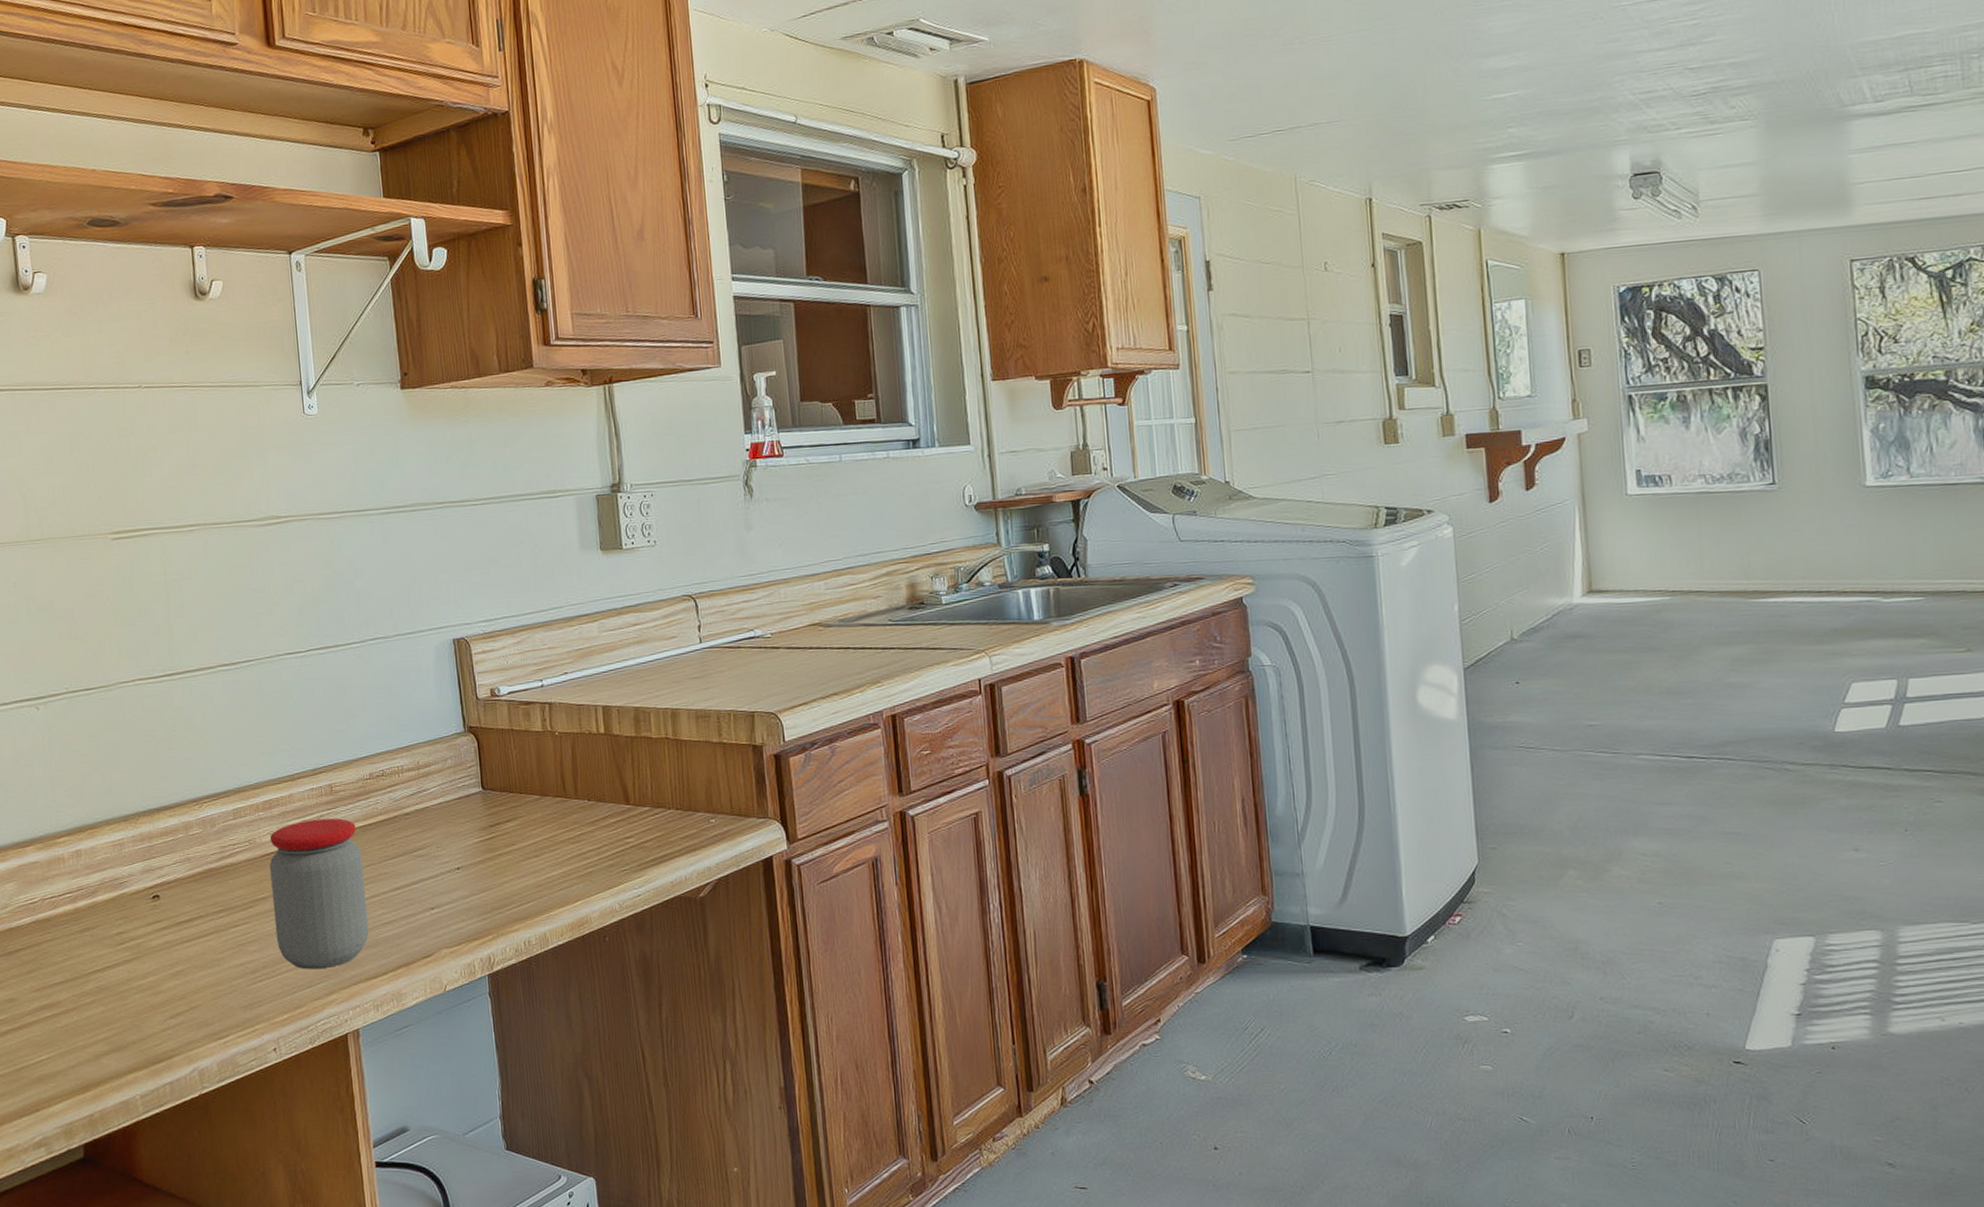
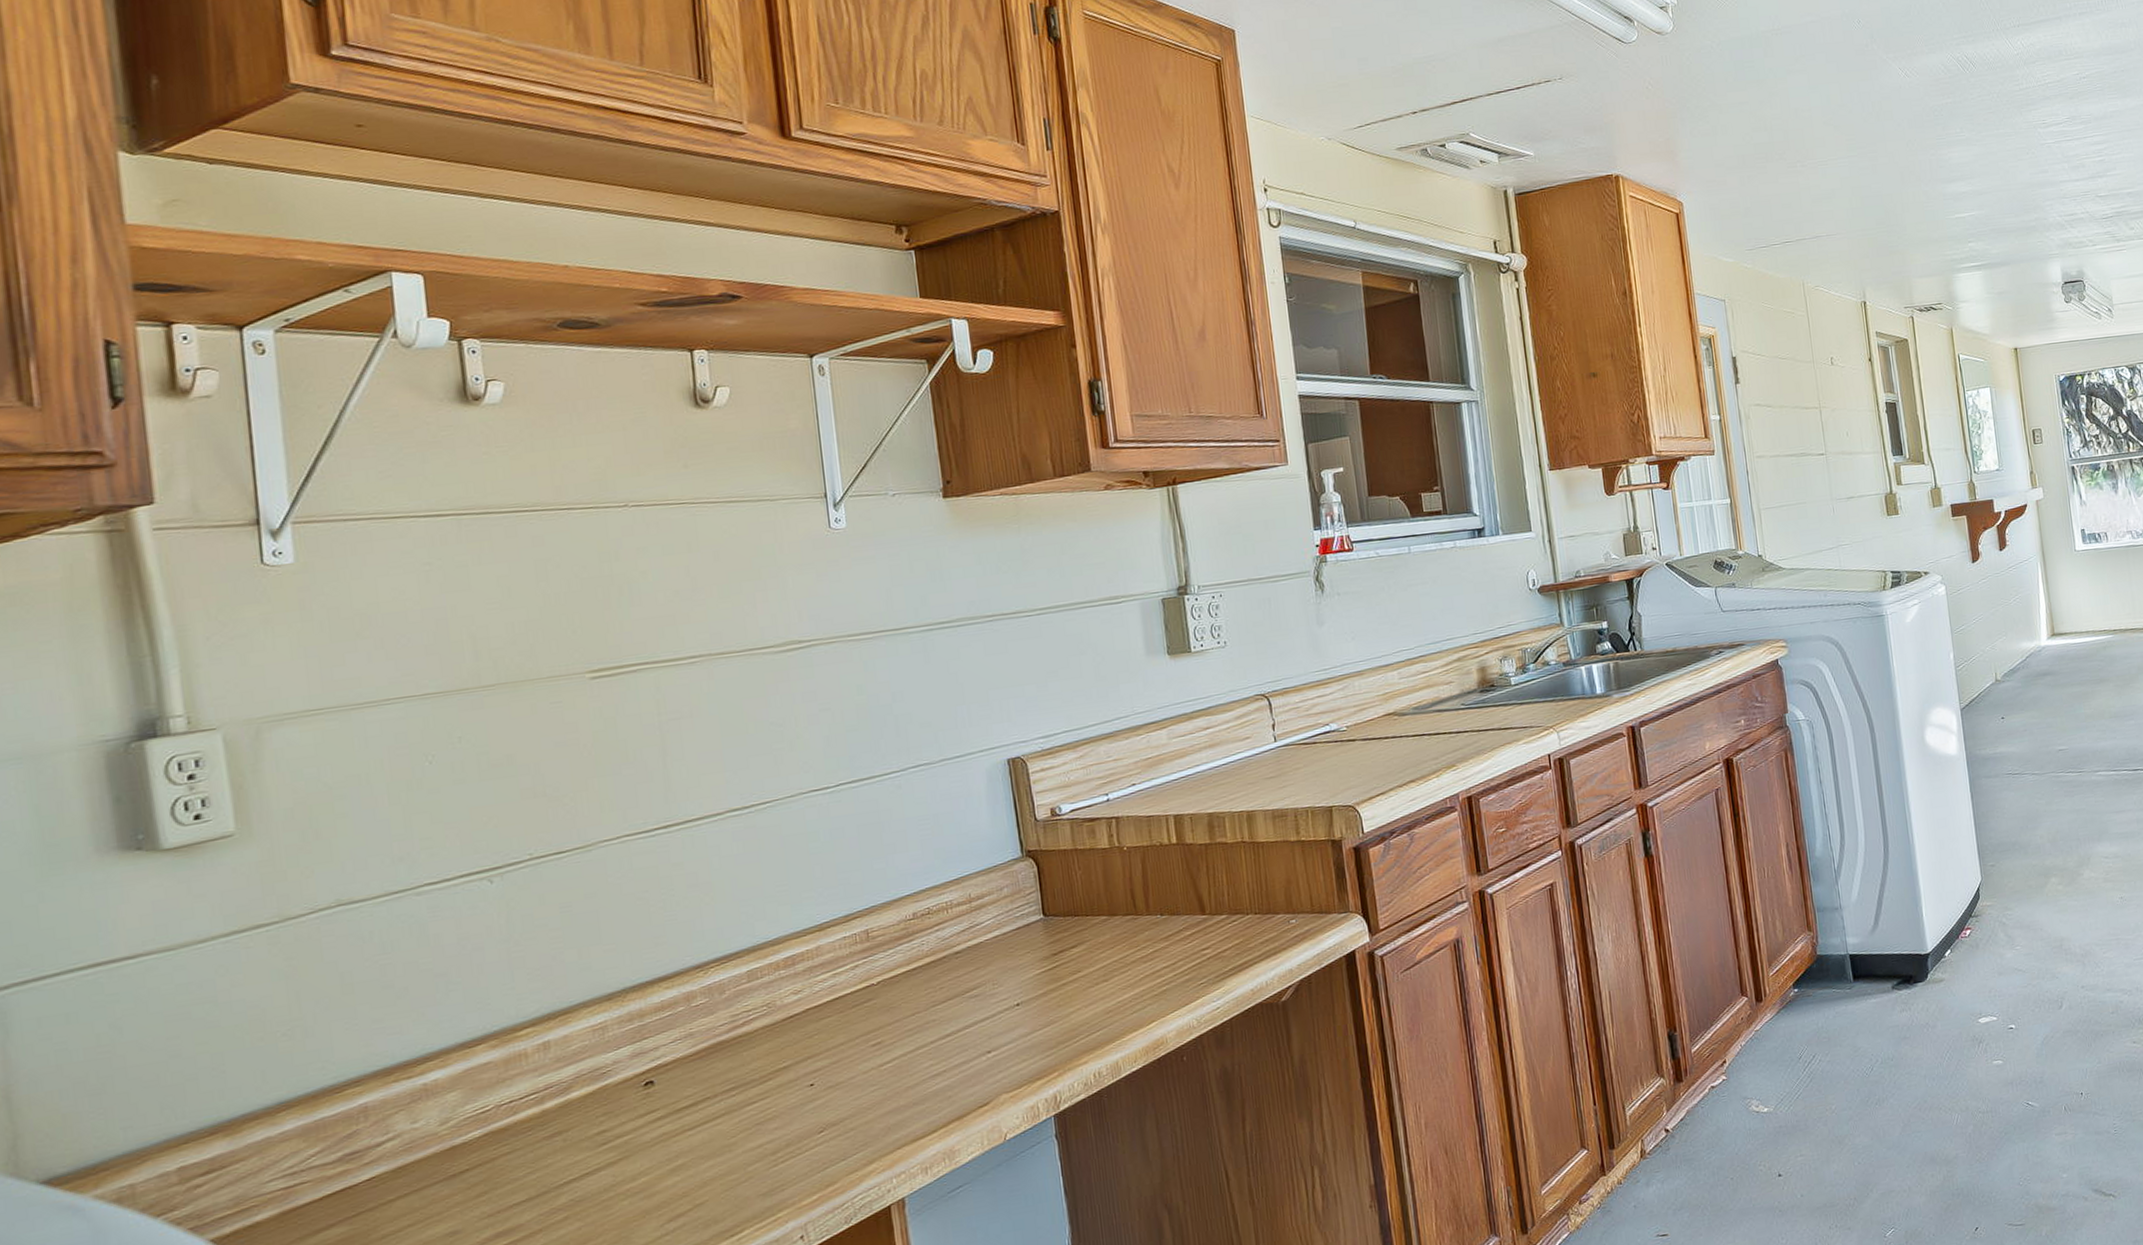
jar: present [269,818,369,970] -> none [793,966,915,1141]

